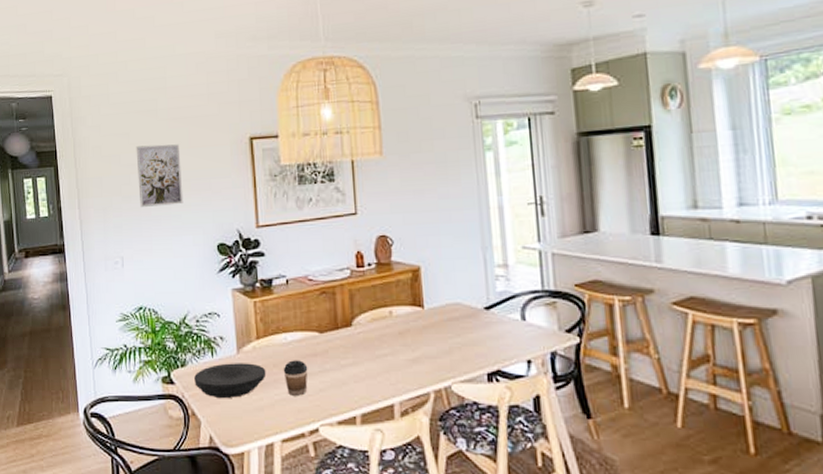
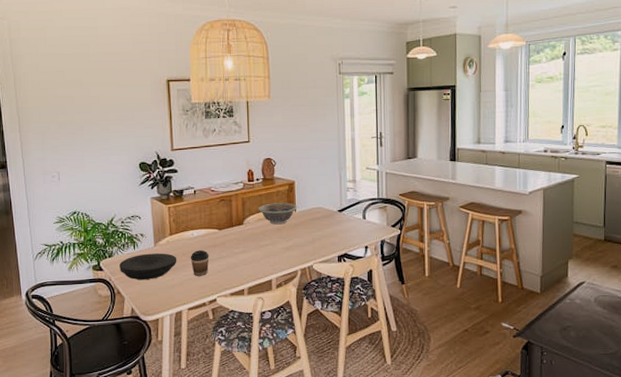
wall art: present [136,144,184,207] -> none [70,82,111,132]
decorative bowl: none [371,296,425,327] -> present [258,203,297,225]

